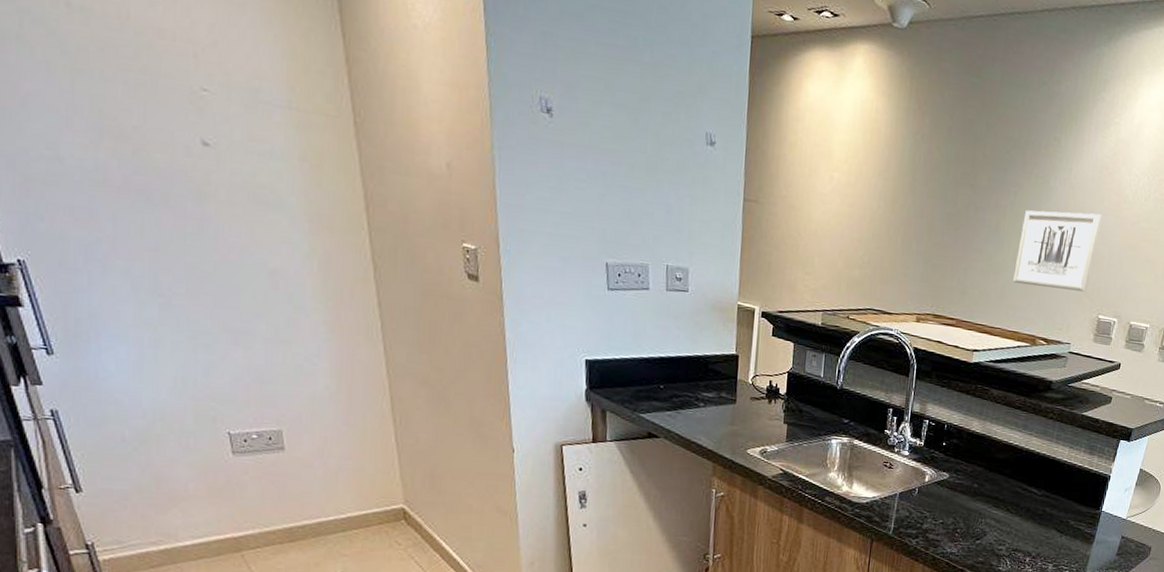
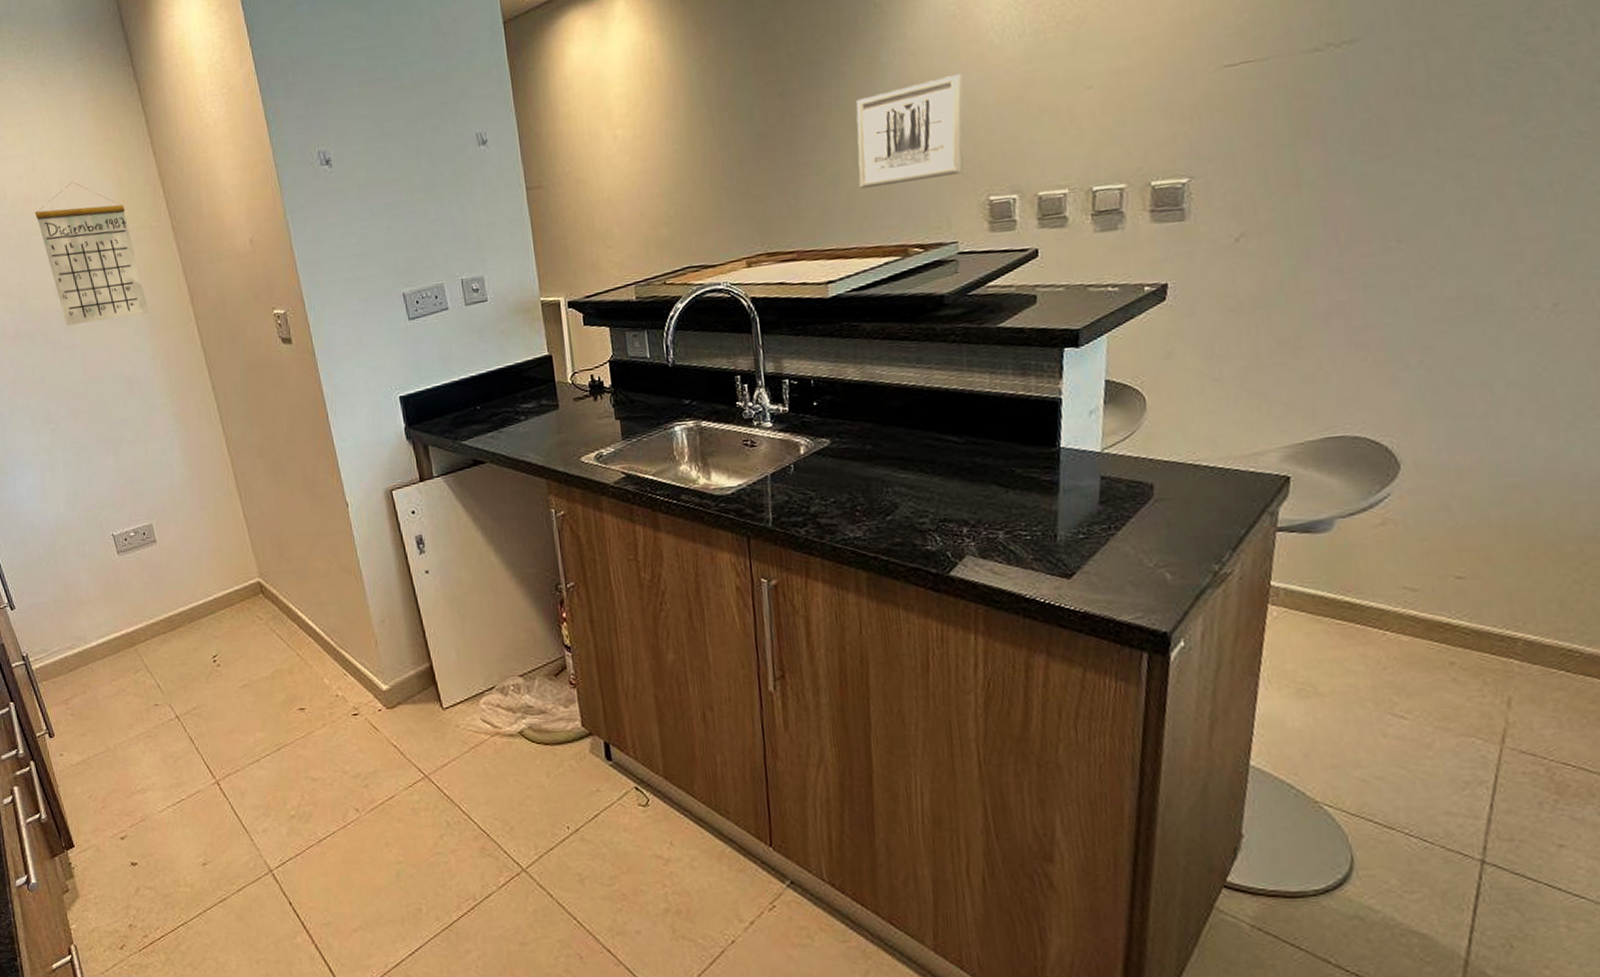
calendar: none [169,31,311,208] -> present [35,182,149,326]

